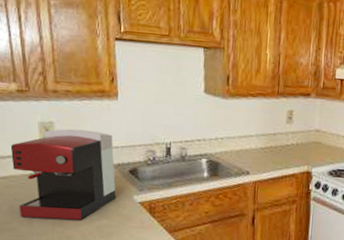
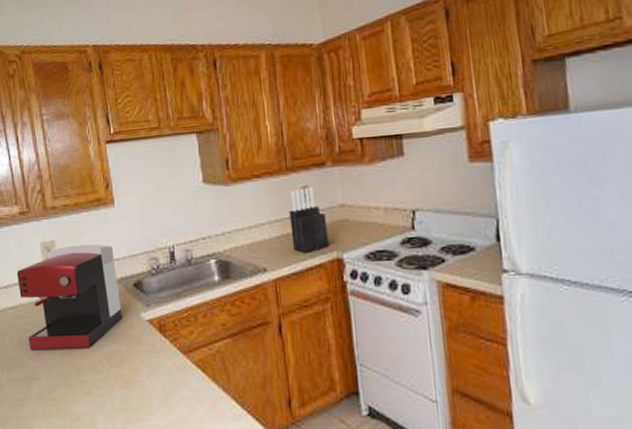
knife block: none [273,111,304,164] -> present [289,187,330,253]

